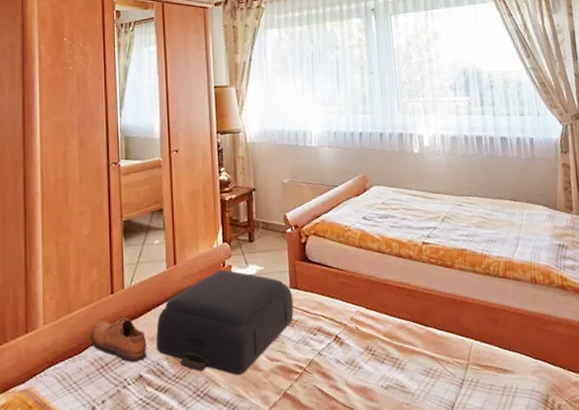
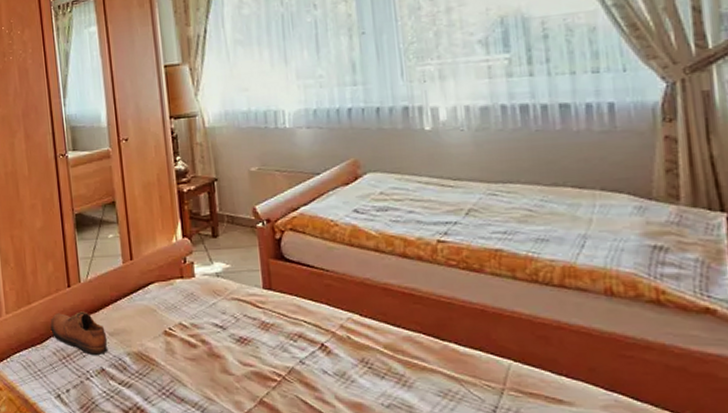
suitcase: present [156,270,294,375] -> none [115,266,269,377]

